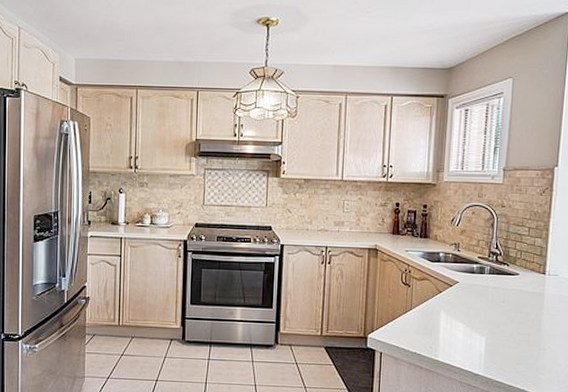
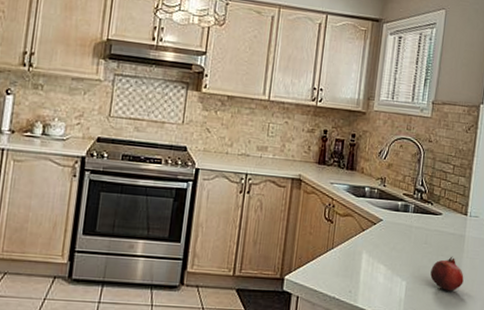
fruit: none [510,313,545,346] -> present [430,256,464,291]

